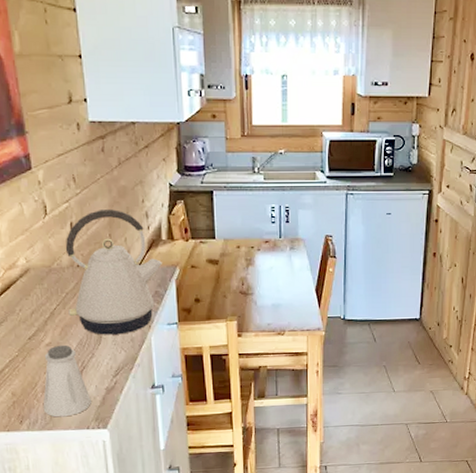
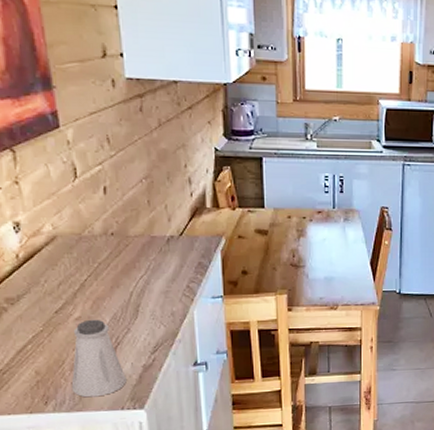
kettle: present [65,209,162,335] -> none [97,174,206,309]

